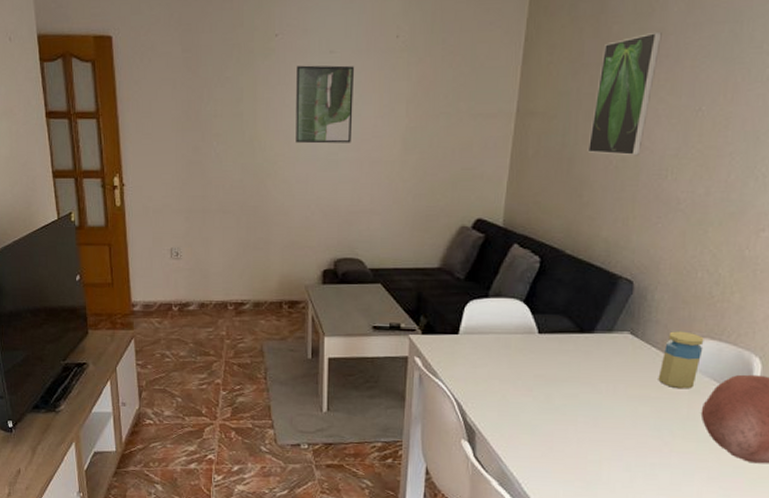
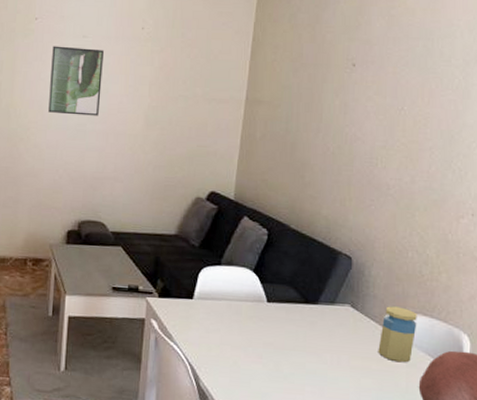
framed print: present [587,31,662,156] -> none [307,42,368,145]

